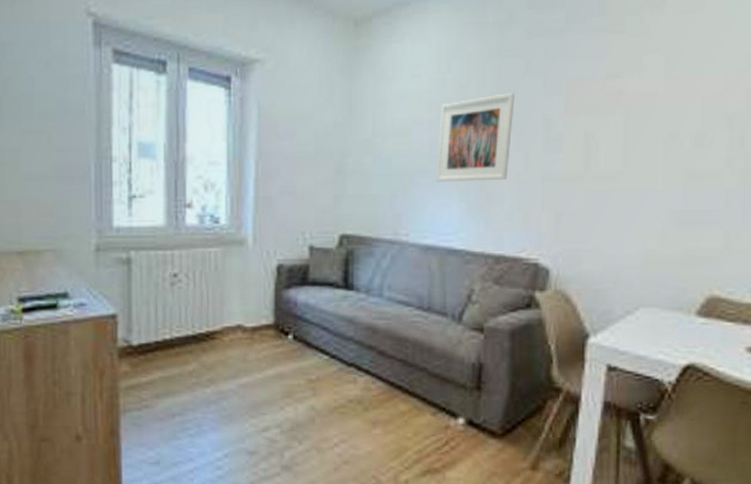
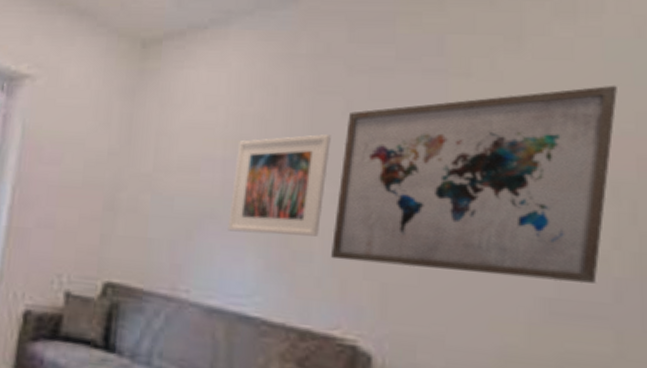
wall art: none [518,31,735,197] -> present [331,85,617,284]

